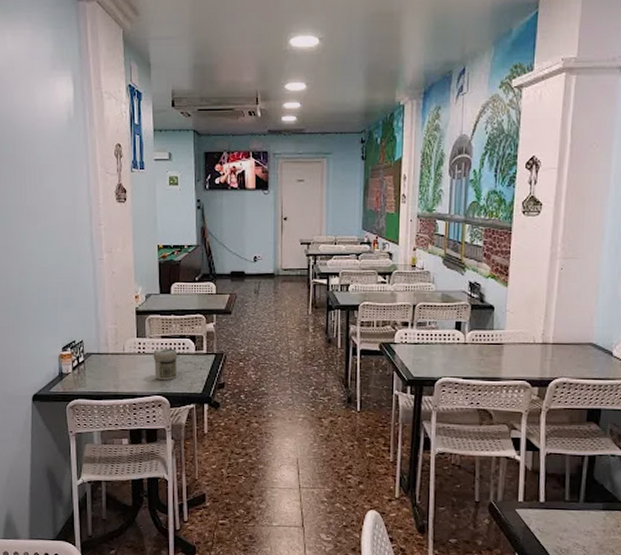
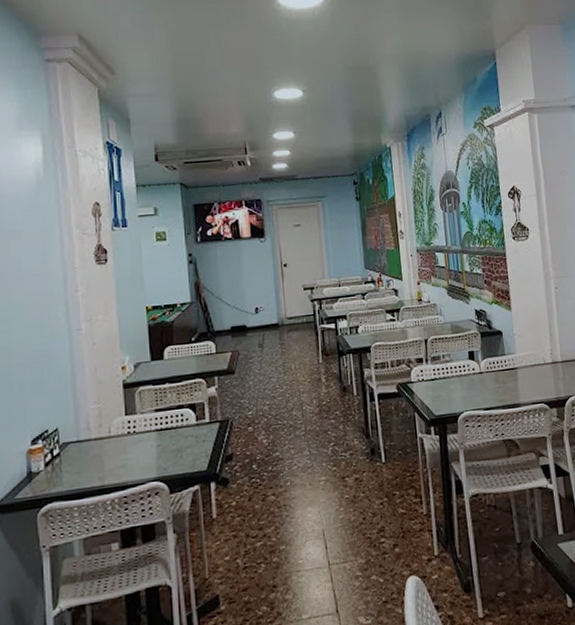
jar: present [153,348,178,381] -> none [146,422,176,462]

